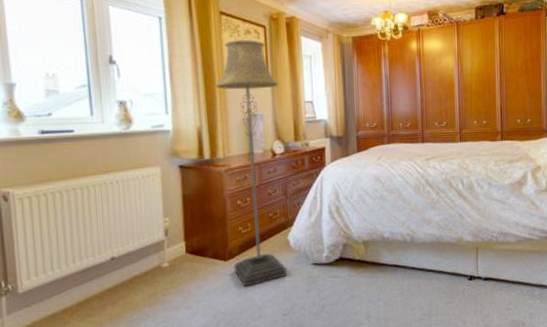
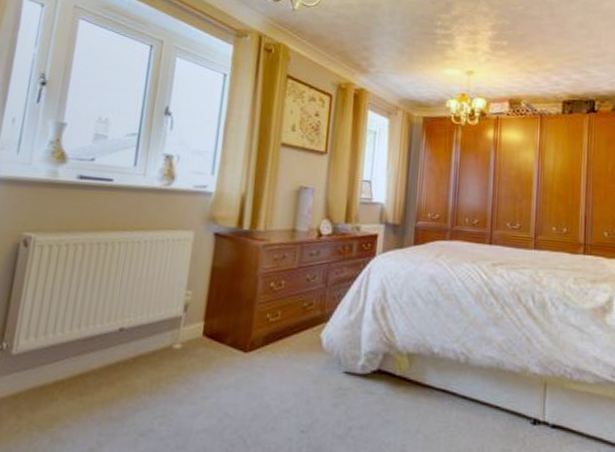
floor lamp: present [215,39,286,287] -> none [252,105,338,389]

